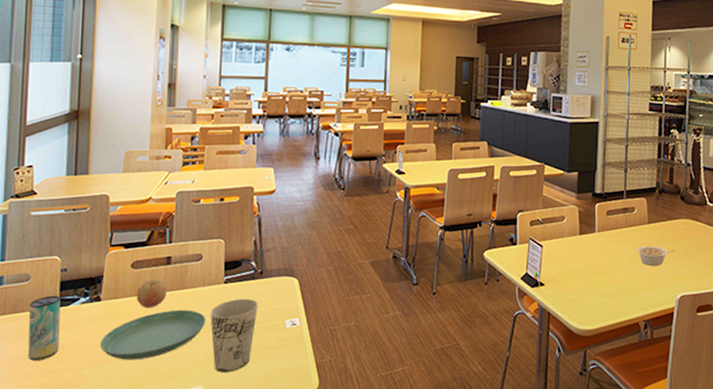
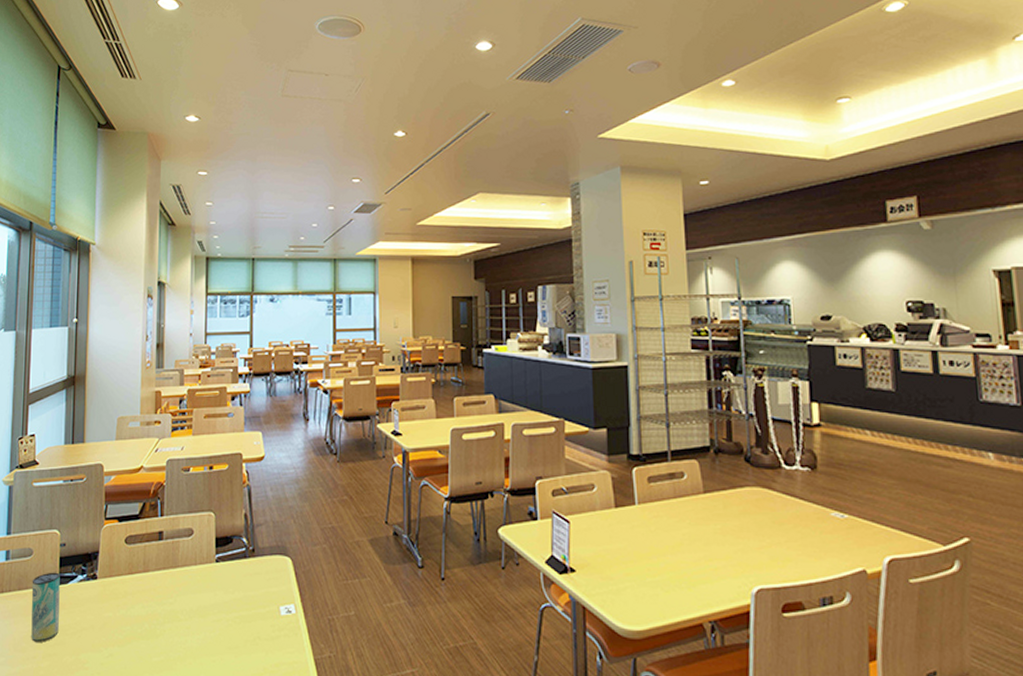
saucer: present [100,310,206,360] -> none [97,591,199,647]
fruit: present [136,279,167,308] -> none [130,556,159,589]
cup: present [210,298,258,372] -> none [202,579,251,665]
legume: present [636,245,675,266] -> none [691,521,744,548]

